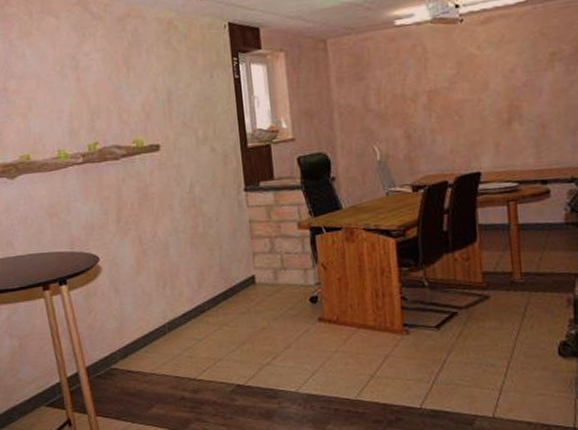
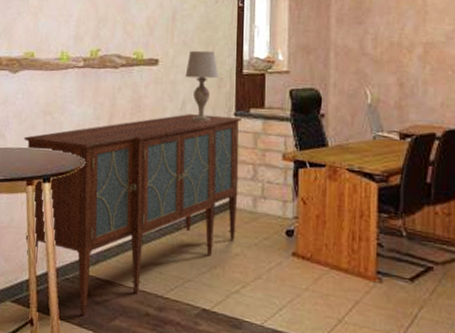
sideboard: none [33,193,261,409] -> present [24,114,241,316]
table lamp: none [189,128,224,203] -> present [185,50,220,122]

